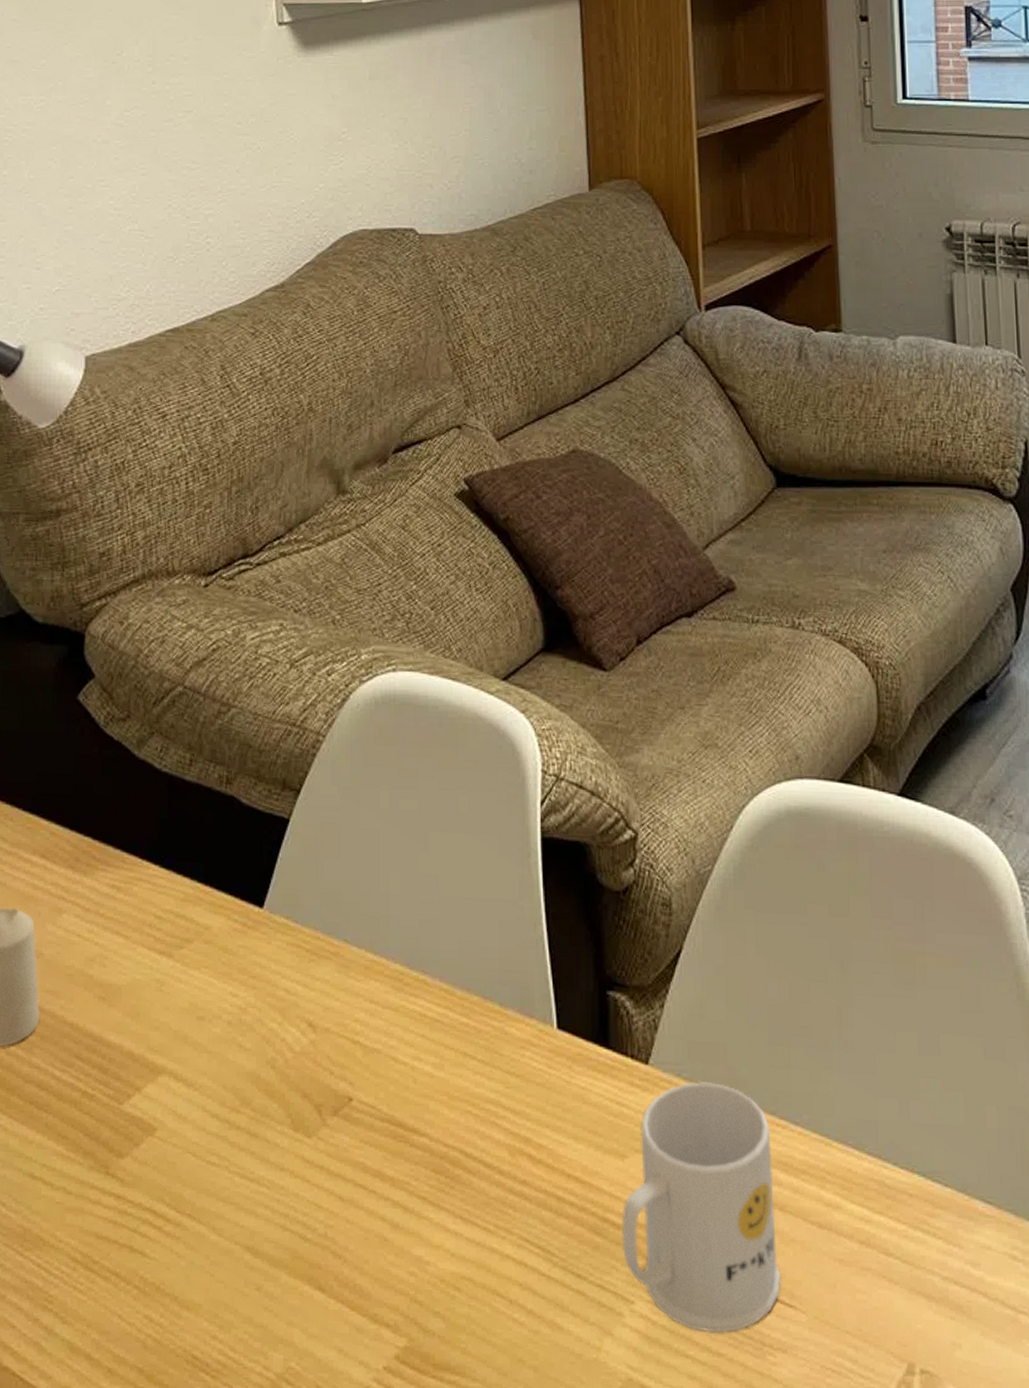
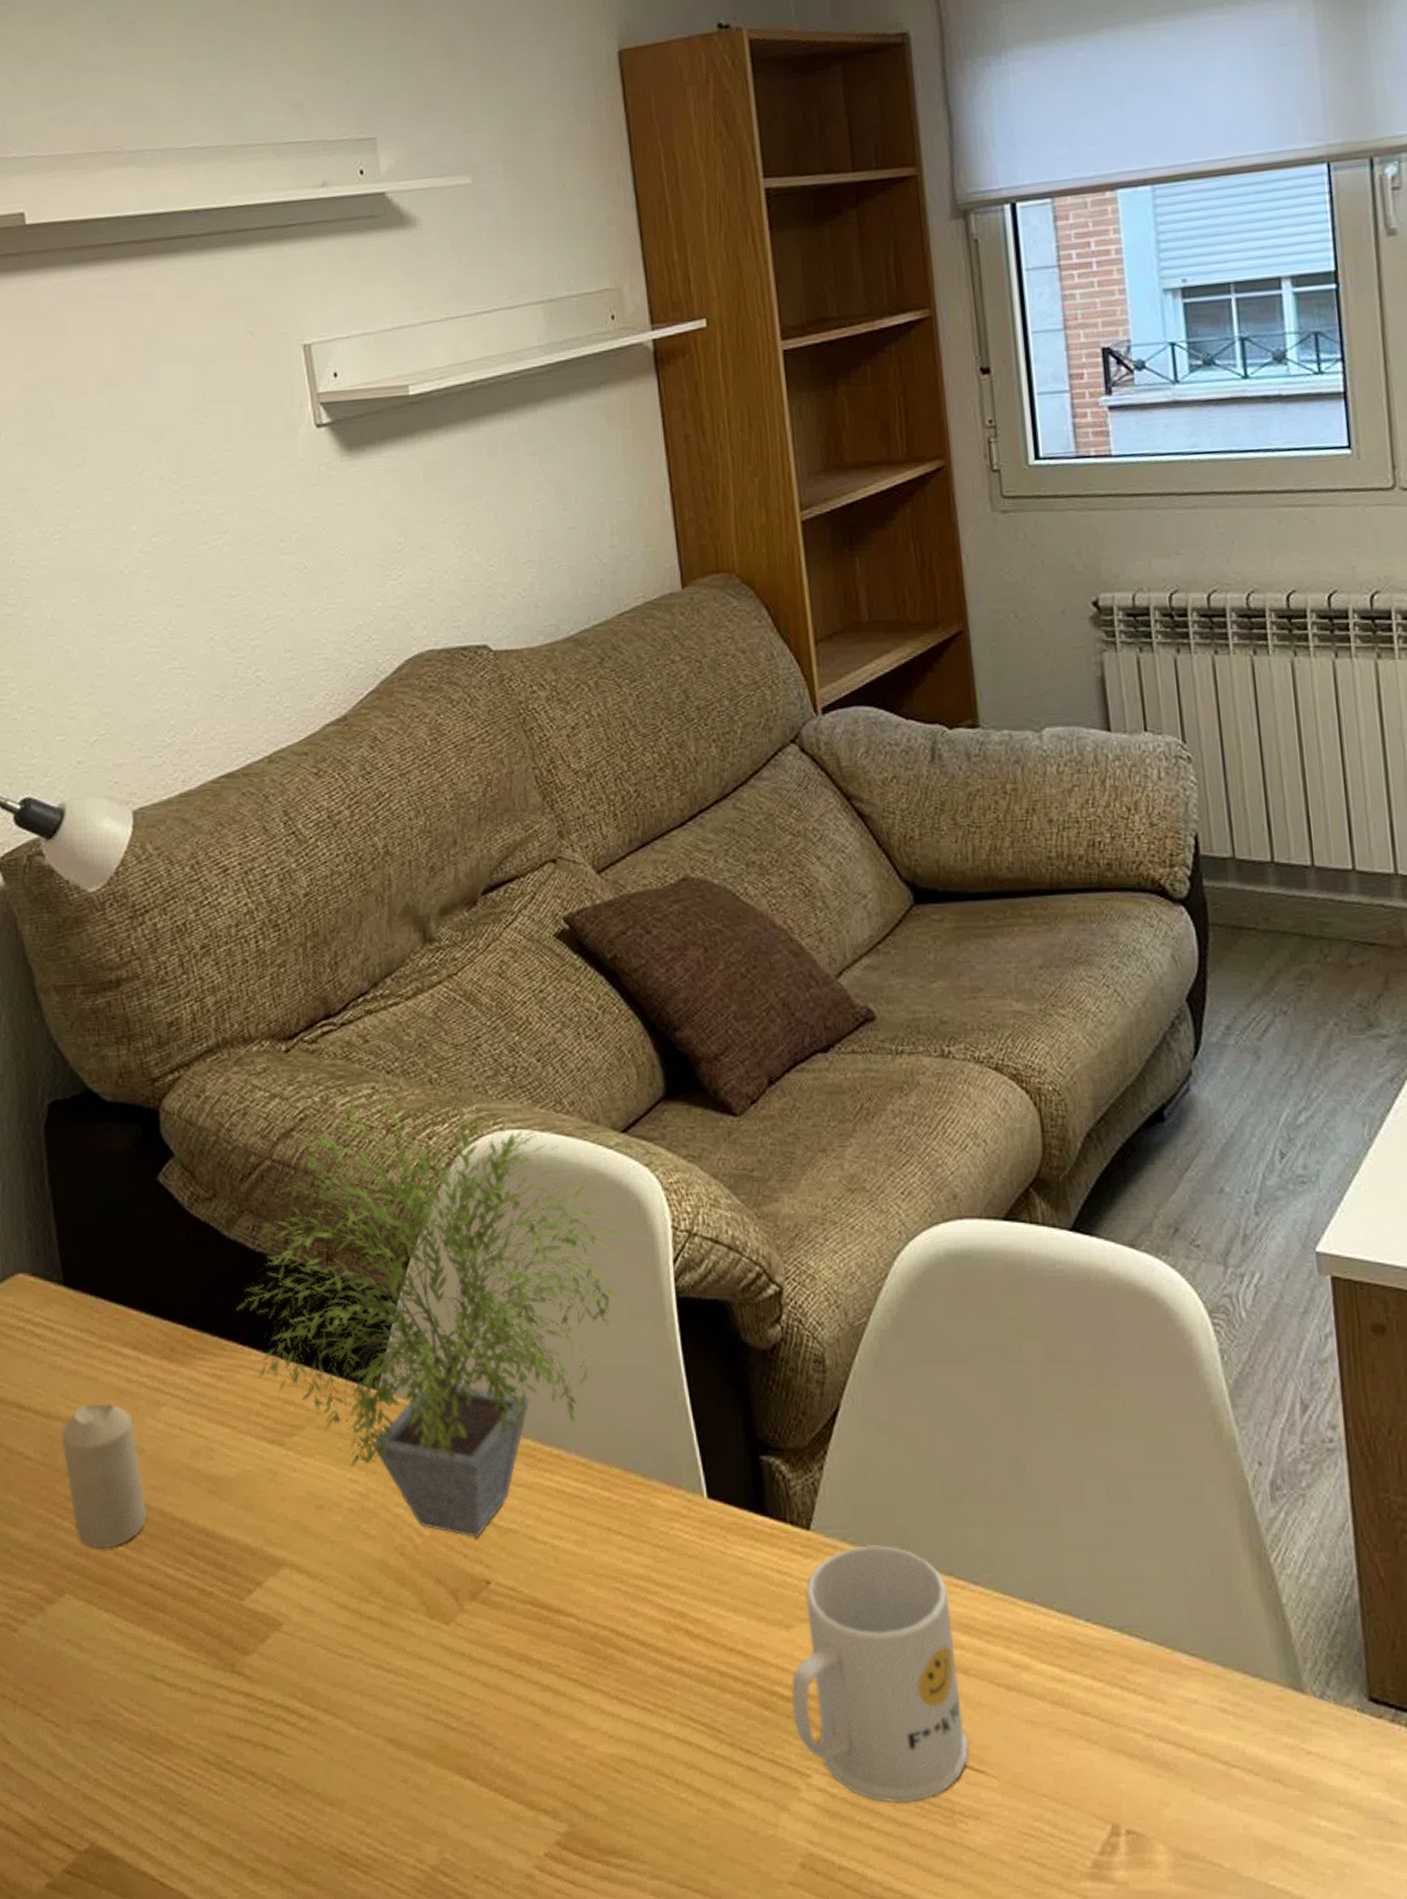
potted plant: none [140,631,507,1056] -> present [237,1096,633,1538]

